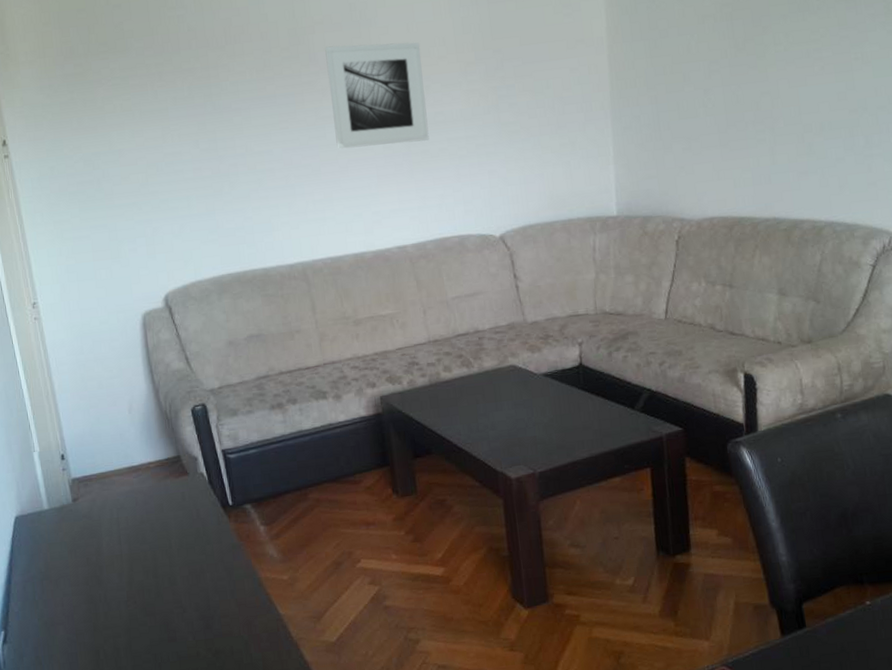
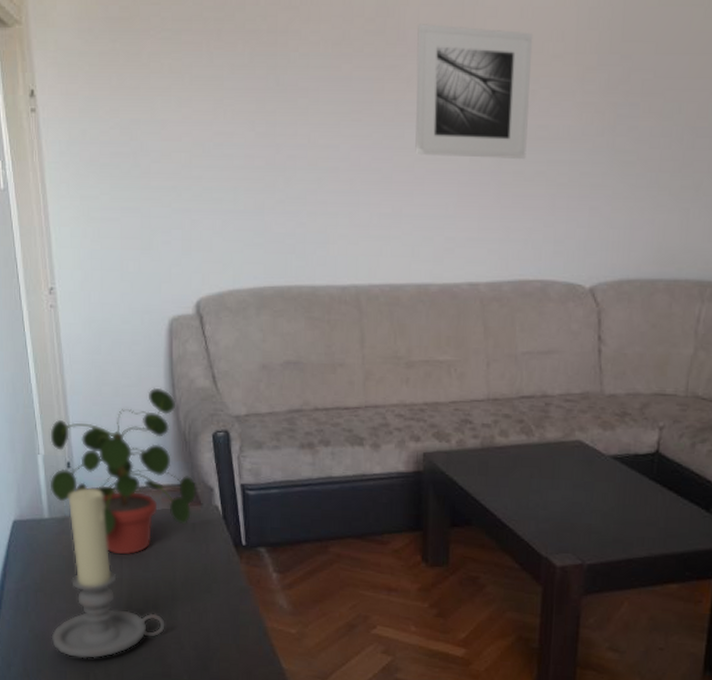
potted plant: none [43,375,182,533] -> present [49,387,196,555]
candle holder: none [59,475,167,638] -> present [51,488,165,659]

